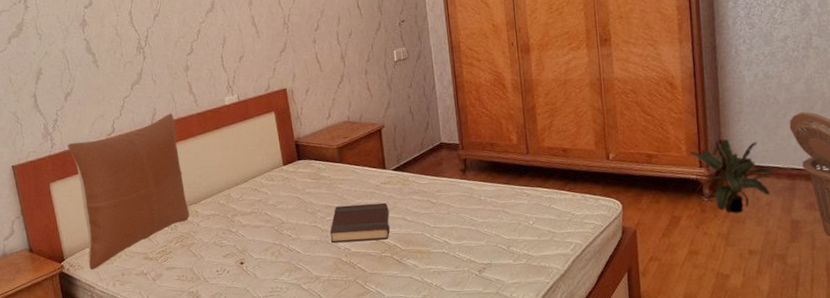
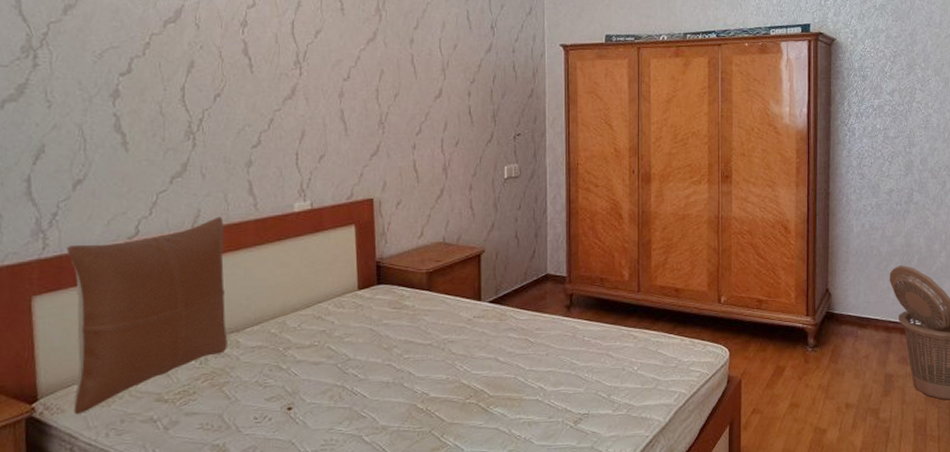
book: present [330,202,390,244] -> none [405,339,480,387]
potted plant: present [689,139,774,214] -> none [798,288,873,365]

